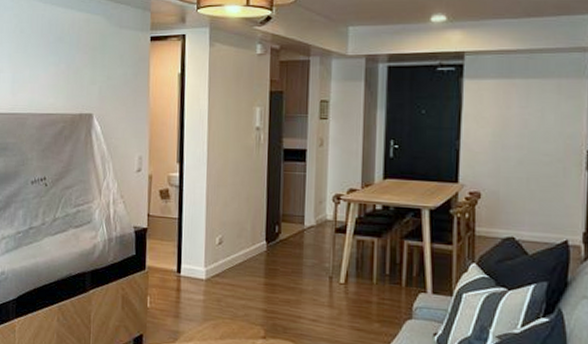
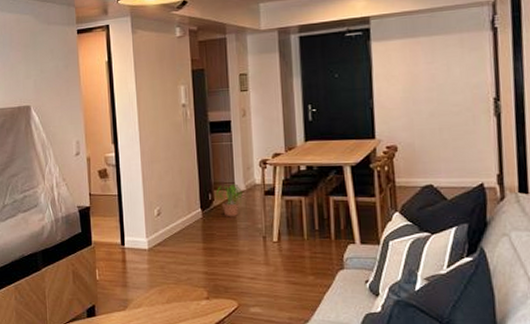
potted plant: none [283,217,312,252] -> present [215,183,242,216]

